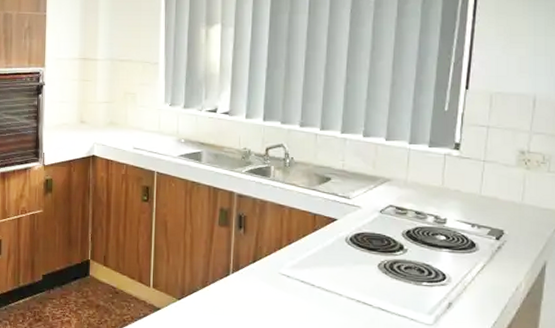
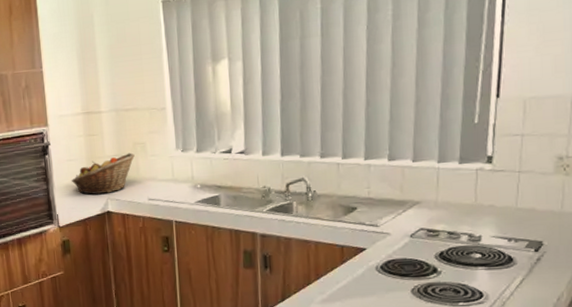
fruit basket: none [61,101,125,138] -> present [71,152,135,195]

